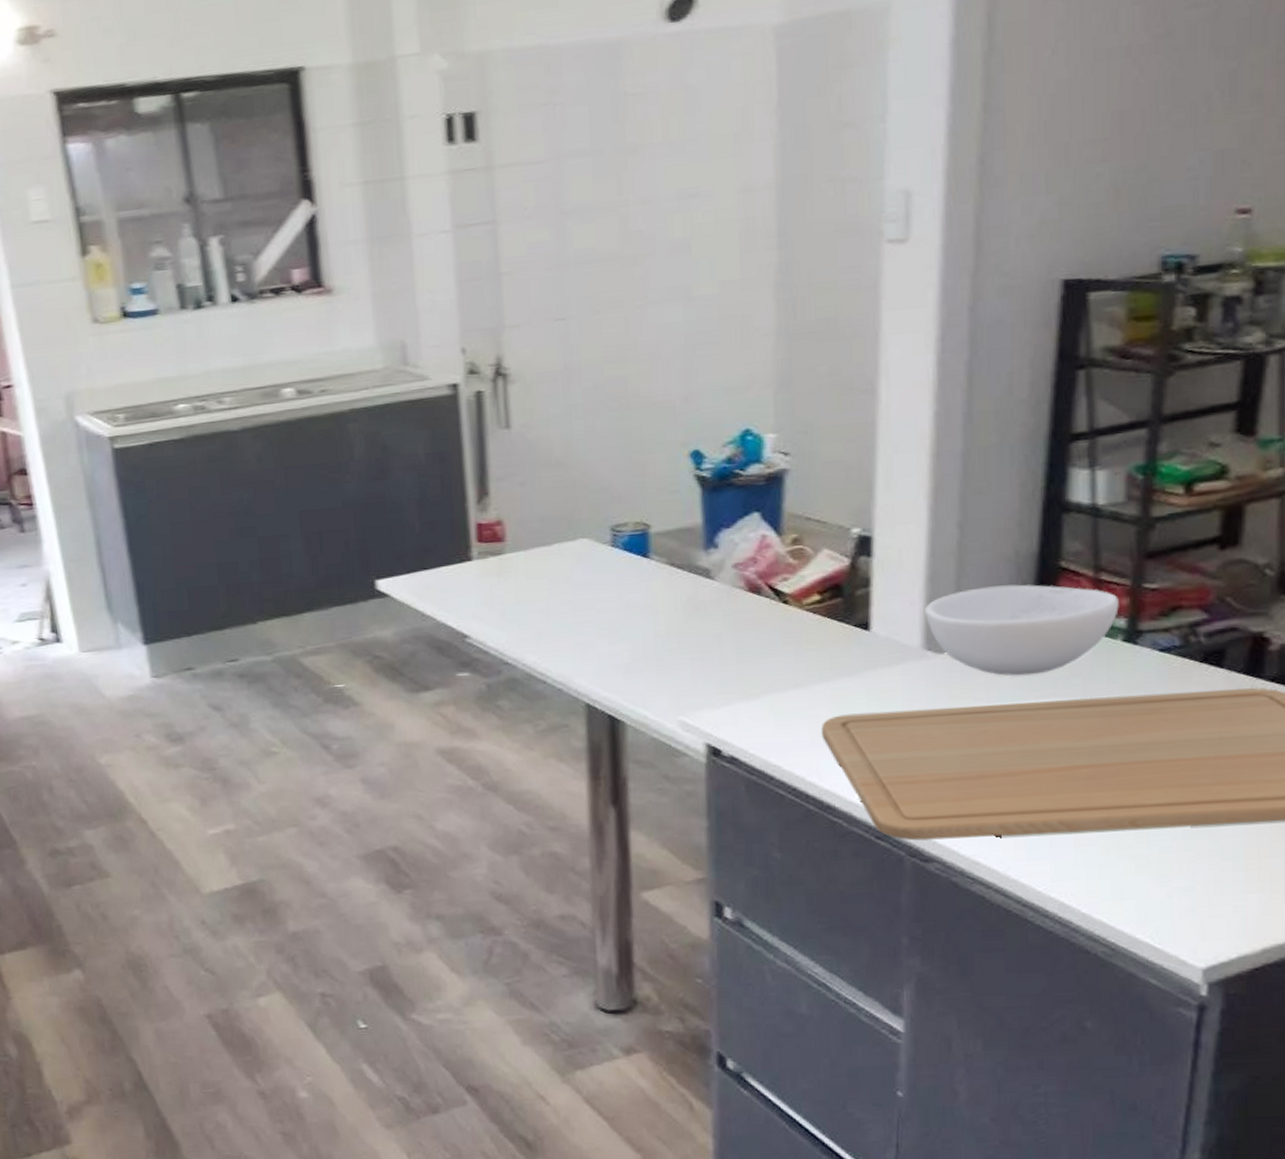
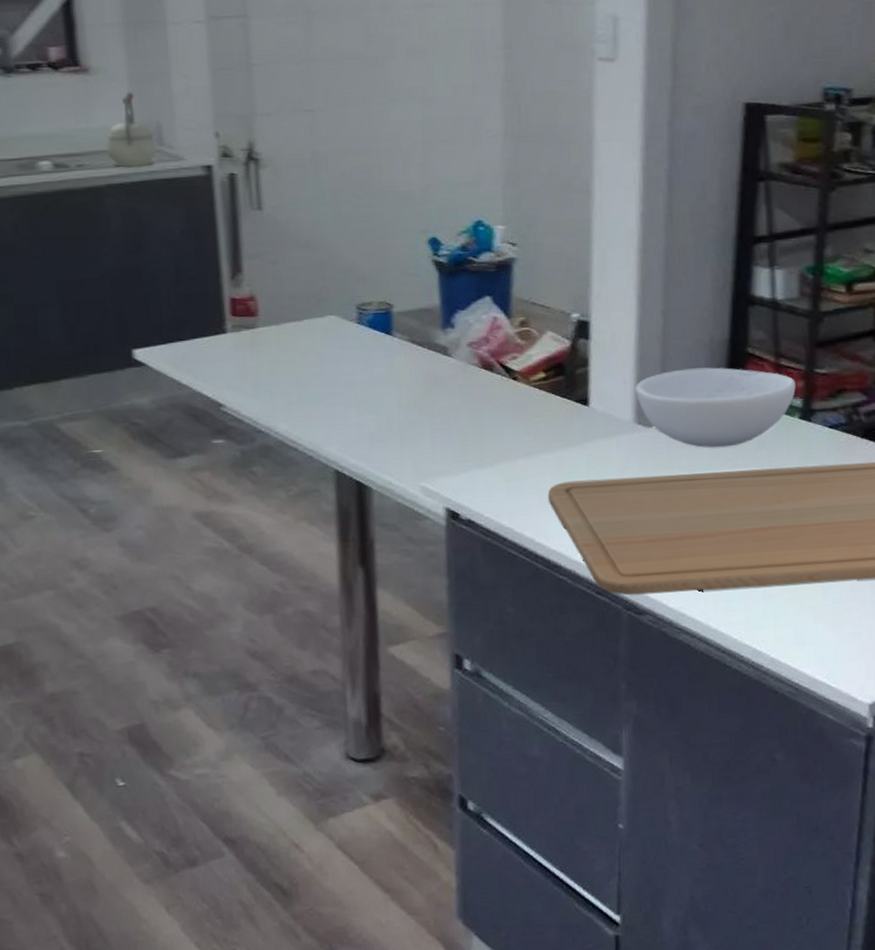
kettle: none [349,311,403,392] -> present [106,92,158,169]

